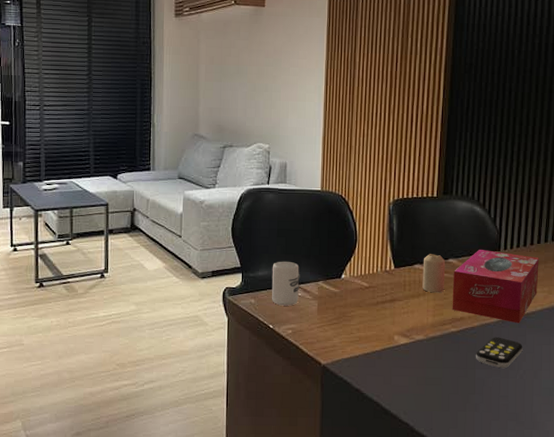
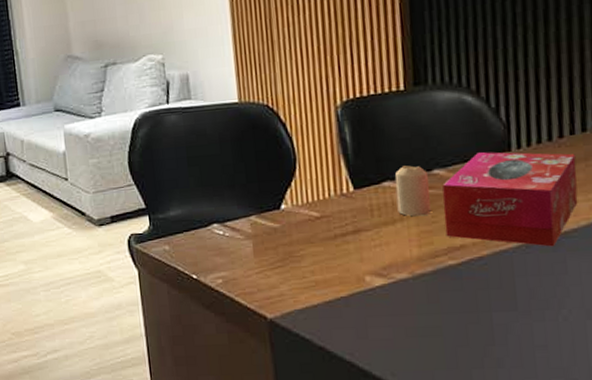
cup: present [271,261,299,306] -> none [186,195,226,250]
remote control: present [476,337,523,369] -> none [490,267,564,309]

